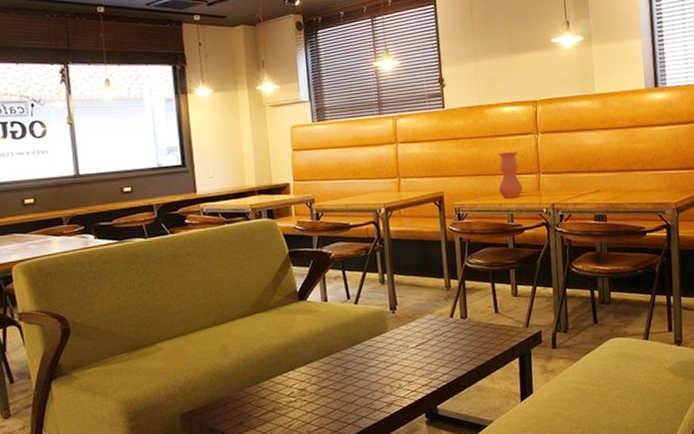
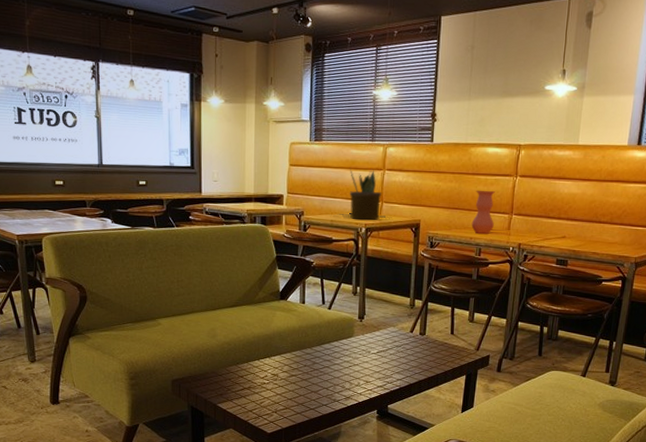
planter: none [360,145,398,201] -> present [349,169,382,221]

